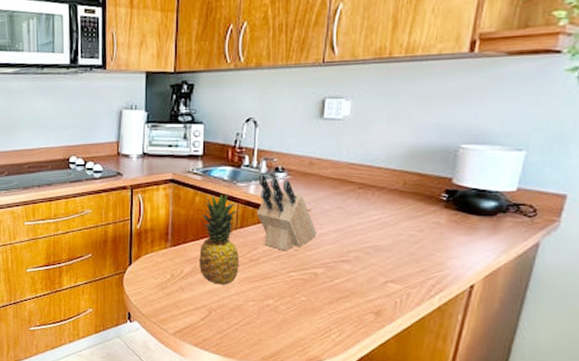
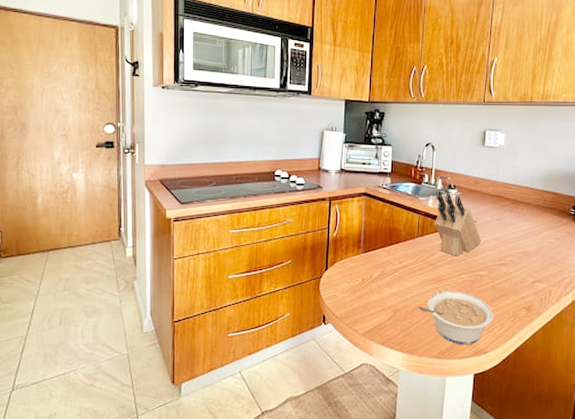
fruit: present [199,194,239,285] -> none [387,206,420,287]
legume: none [237,290,331,351] -> present [418,290,493,345]

